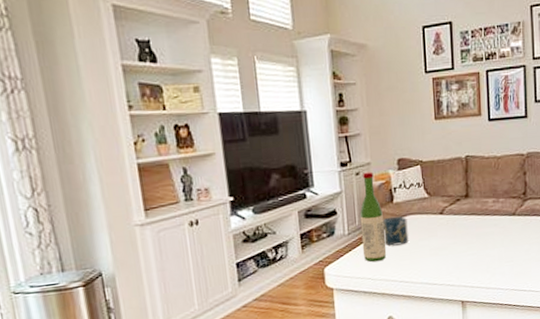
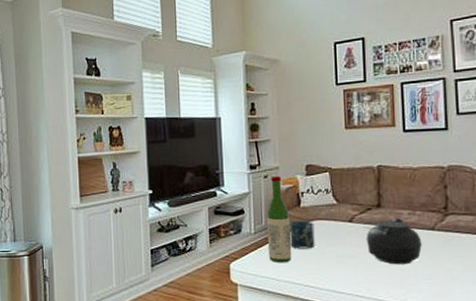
teapot: none [452,206,505,252] -> present [363,217,422,265]

